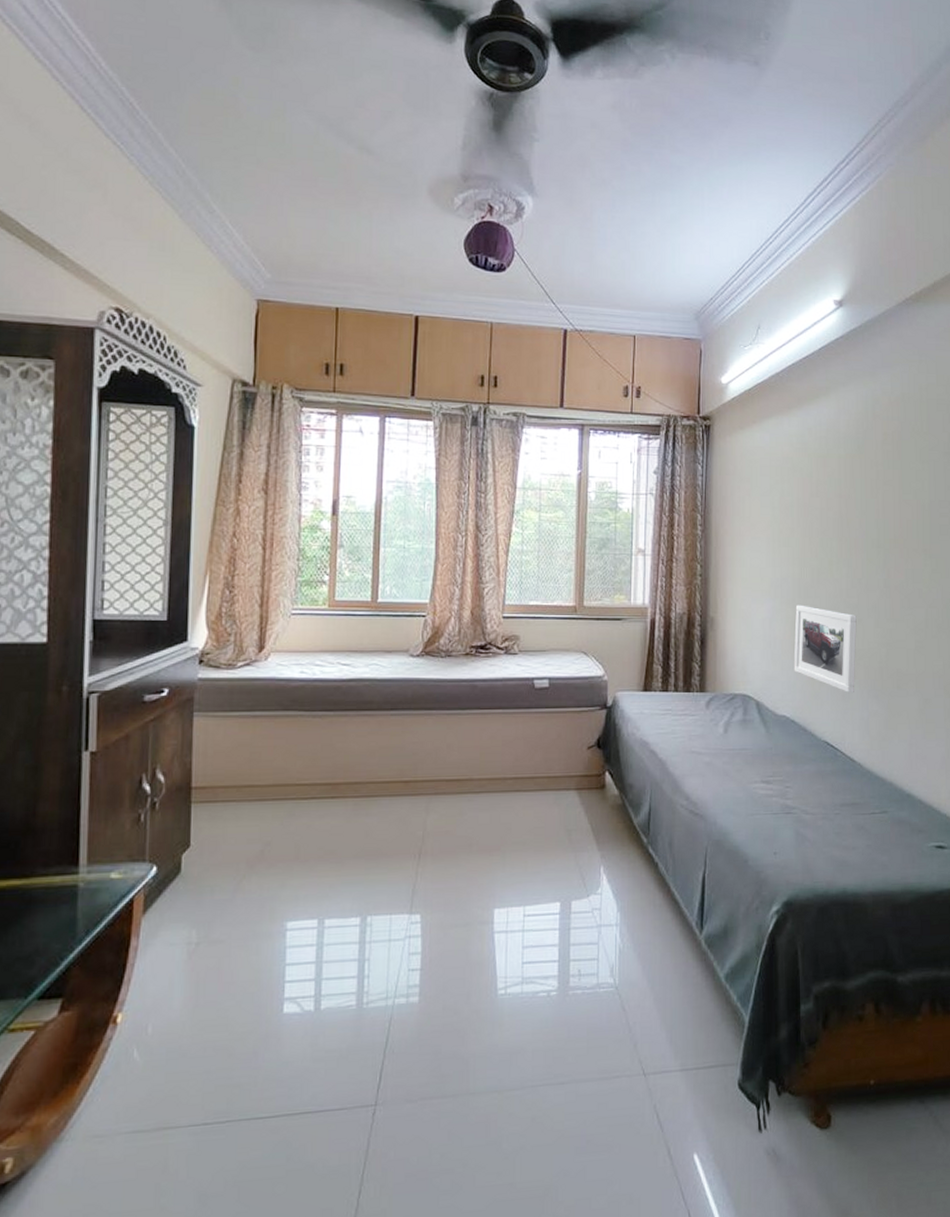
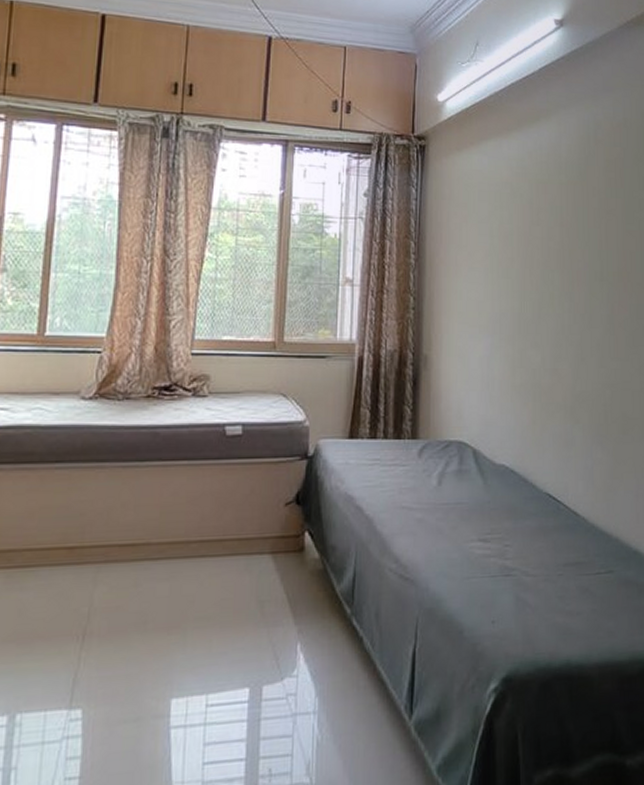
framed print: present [794,605,857,694] -> none [513,342,580,440]

